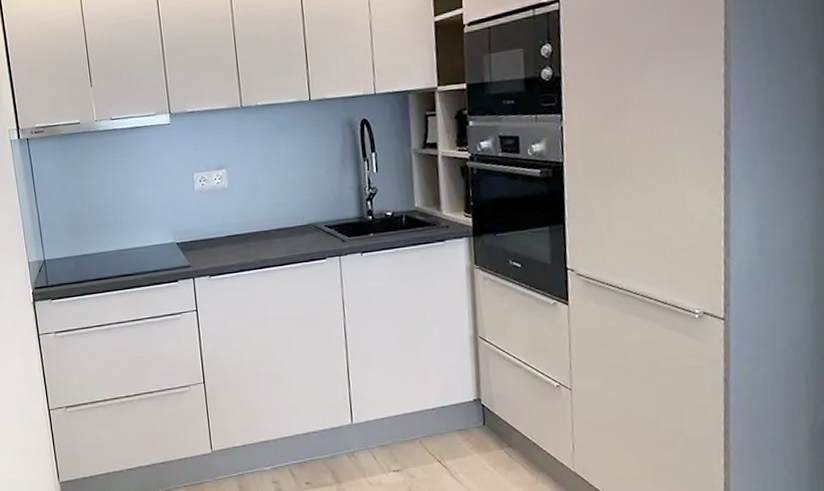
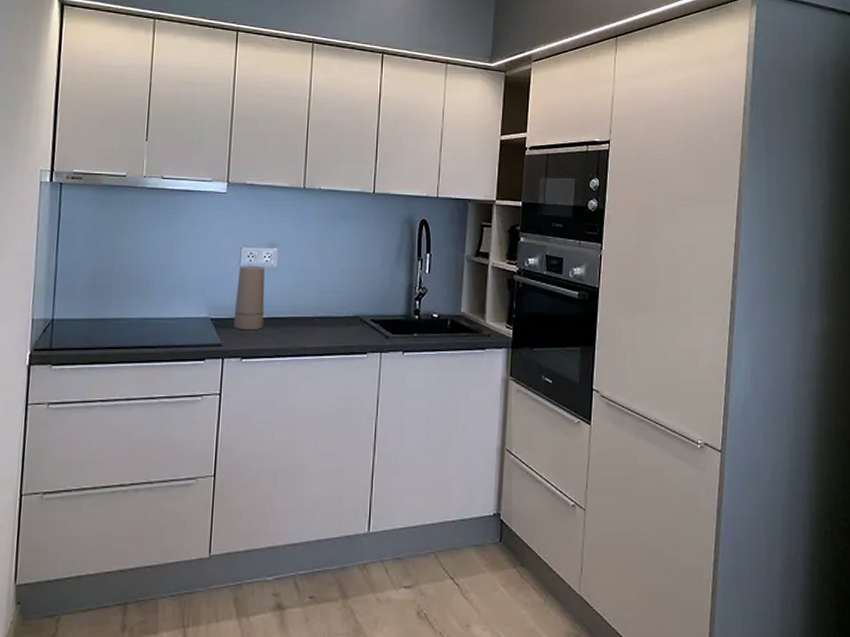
canister: none [194,188,225,251] -> present [233,265,265,331]

